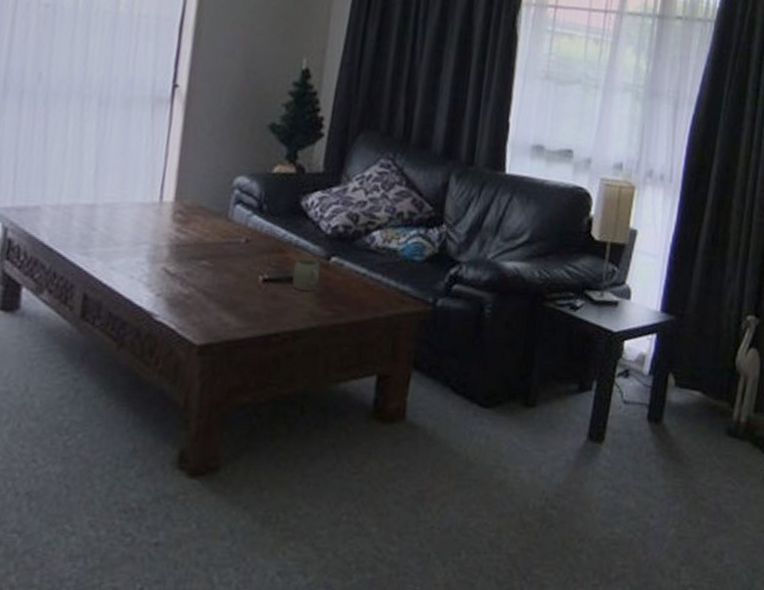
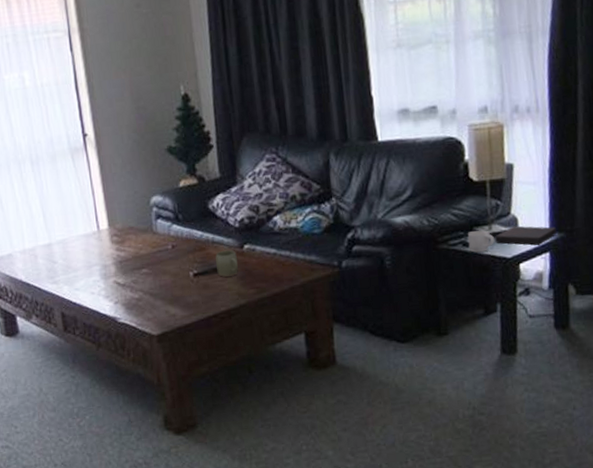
mug: none [576,294,605,320] -> present [467,230,495,253]
book: none [604,298,668,324] -> present [495,225,557,245]

